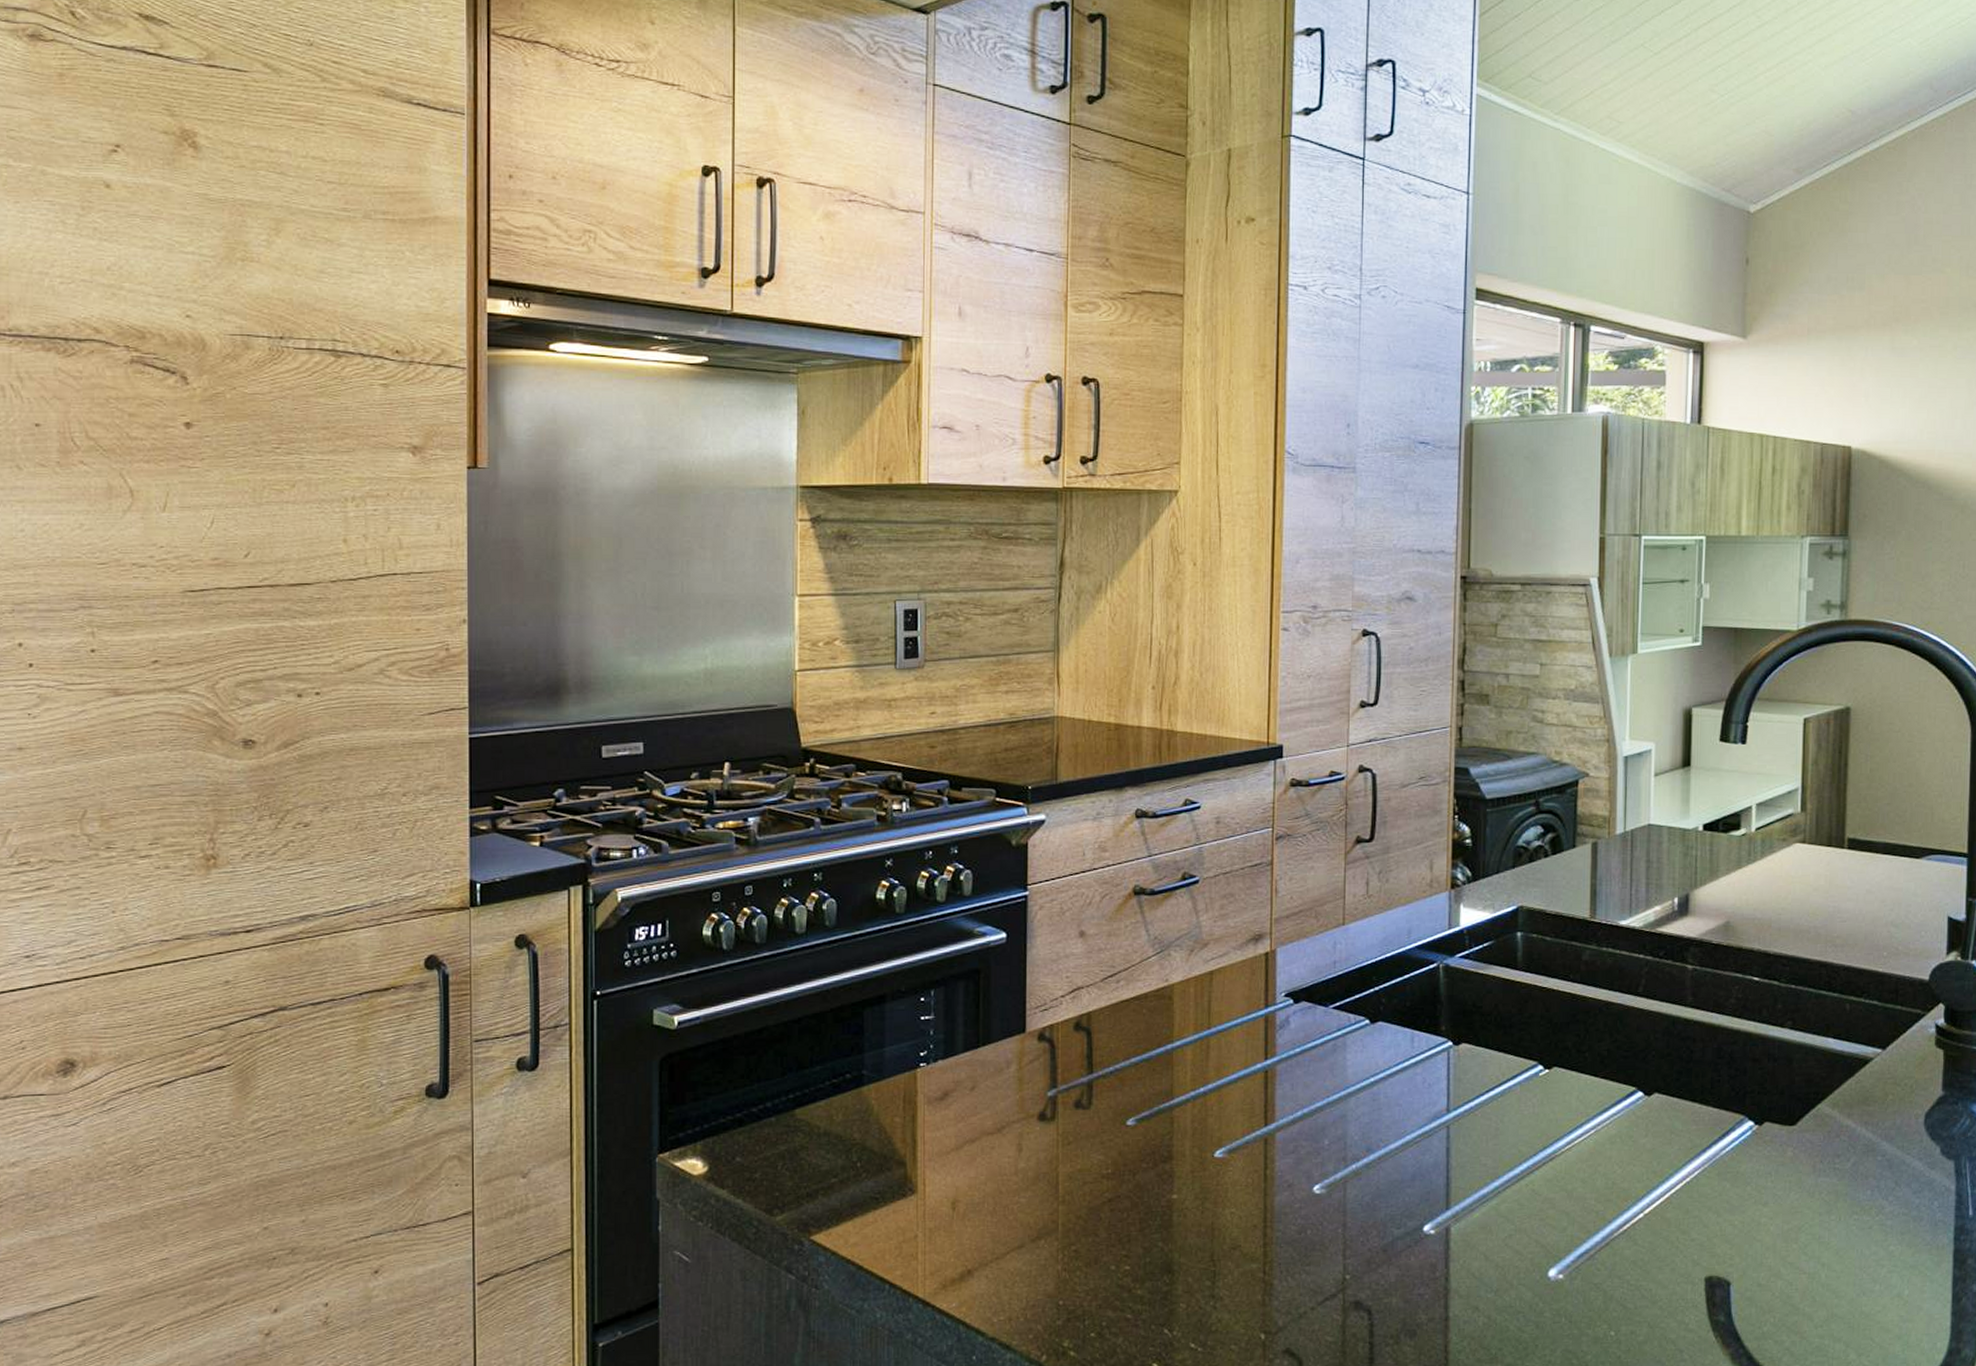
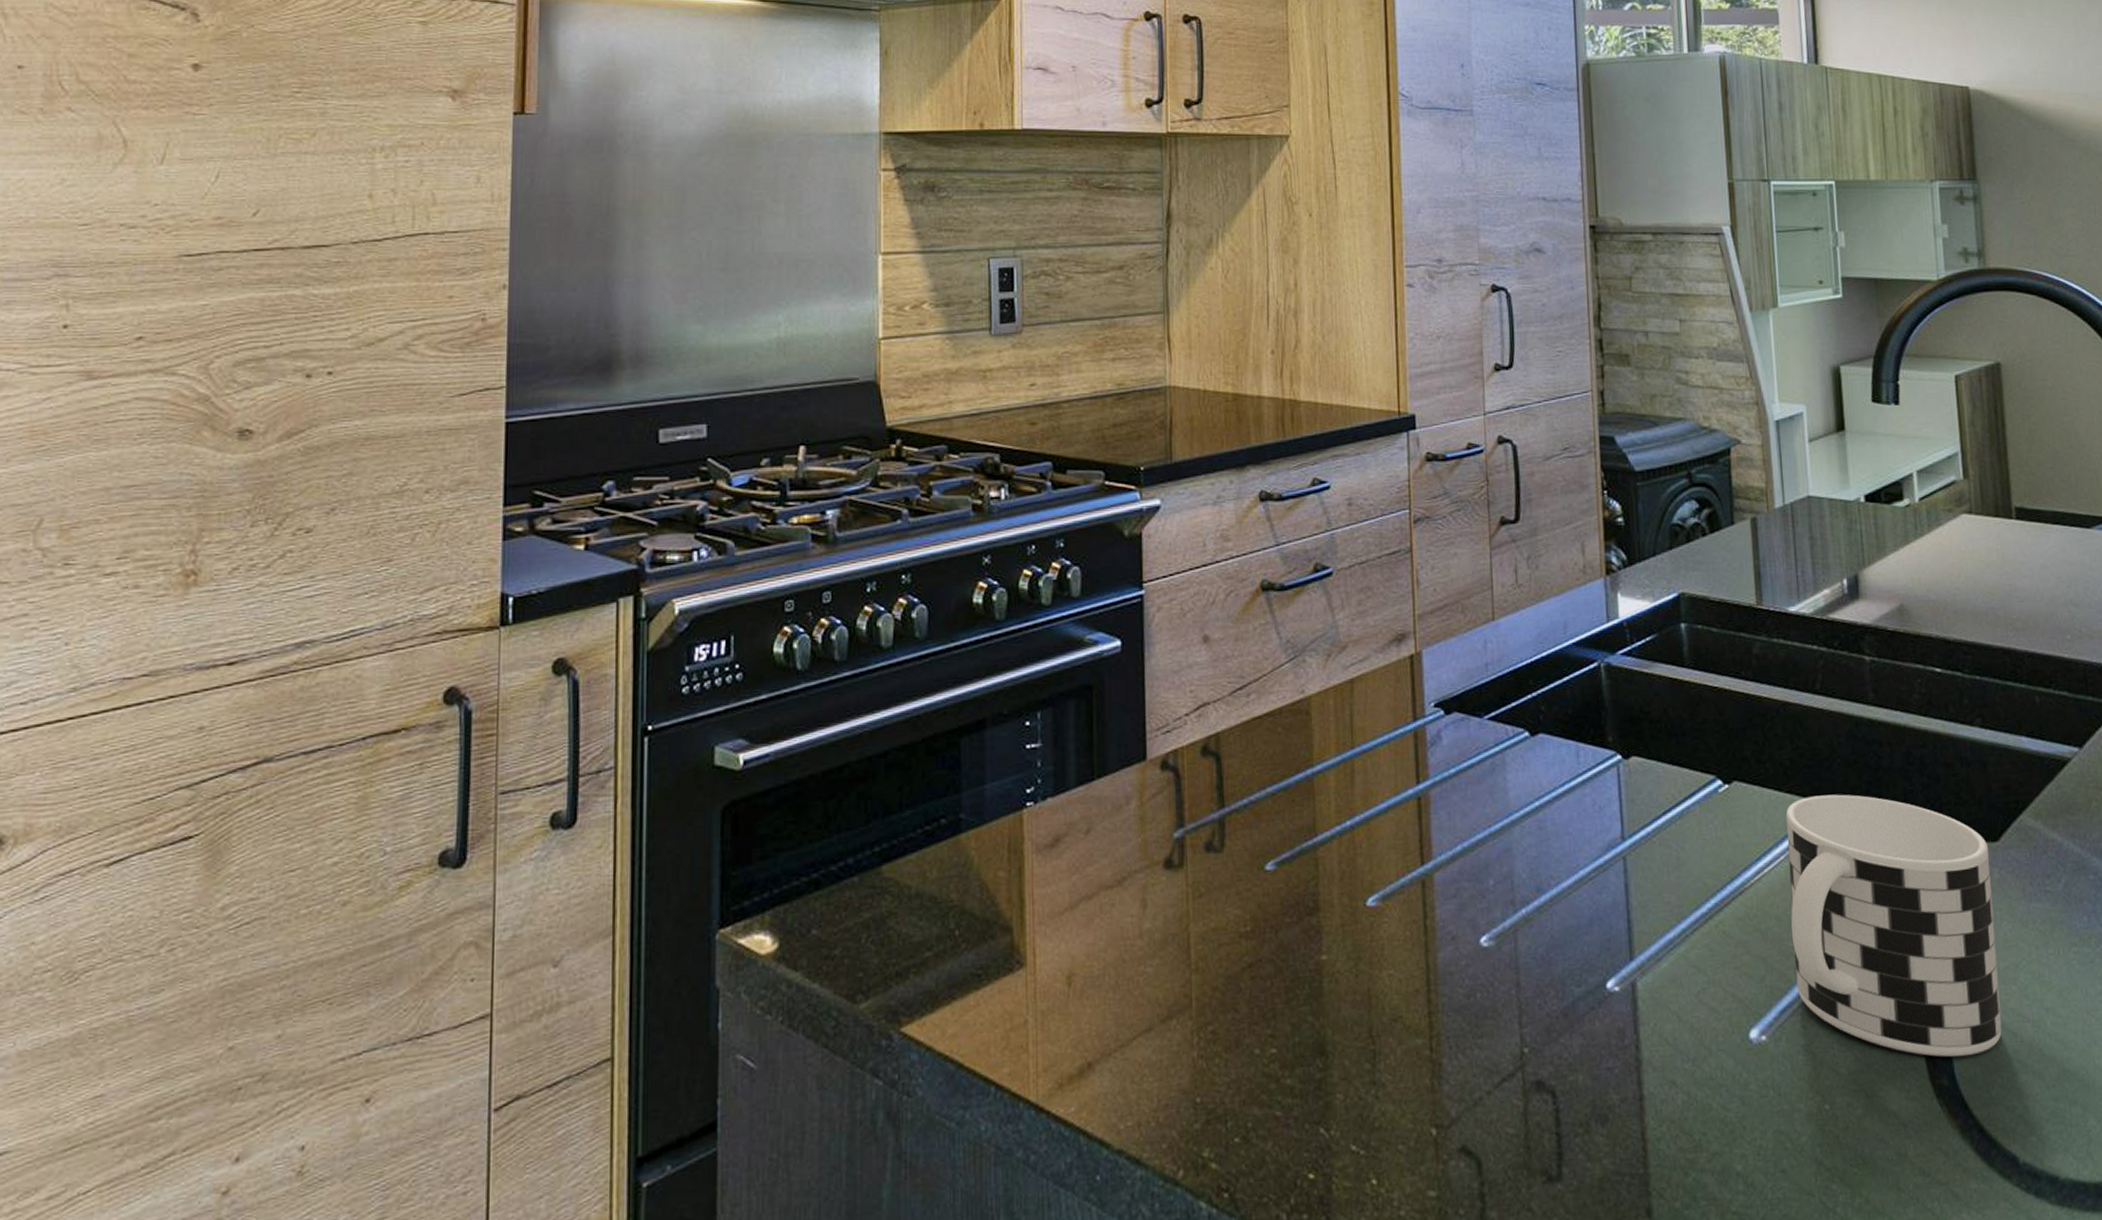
cup: none [1594,1081,1786,1300] -> present [1785,794,2002,1057]

